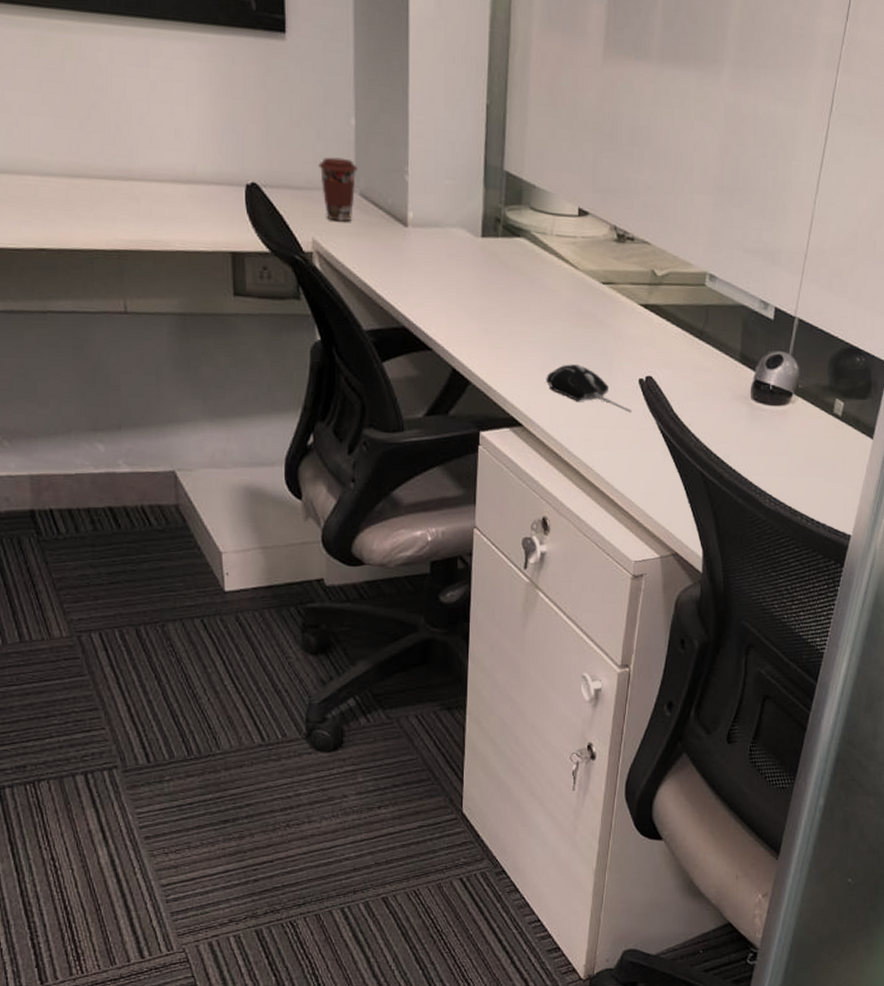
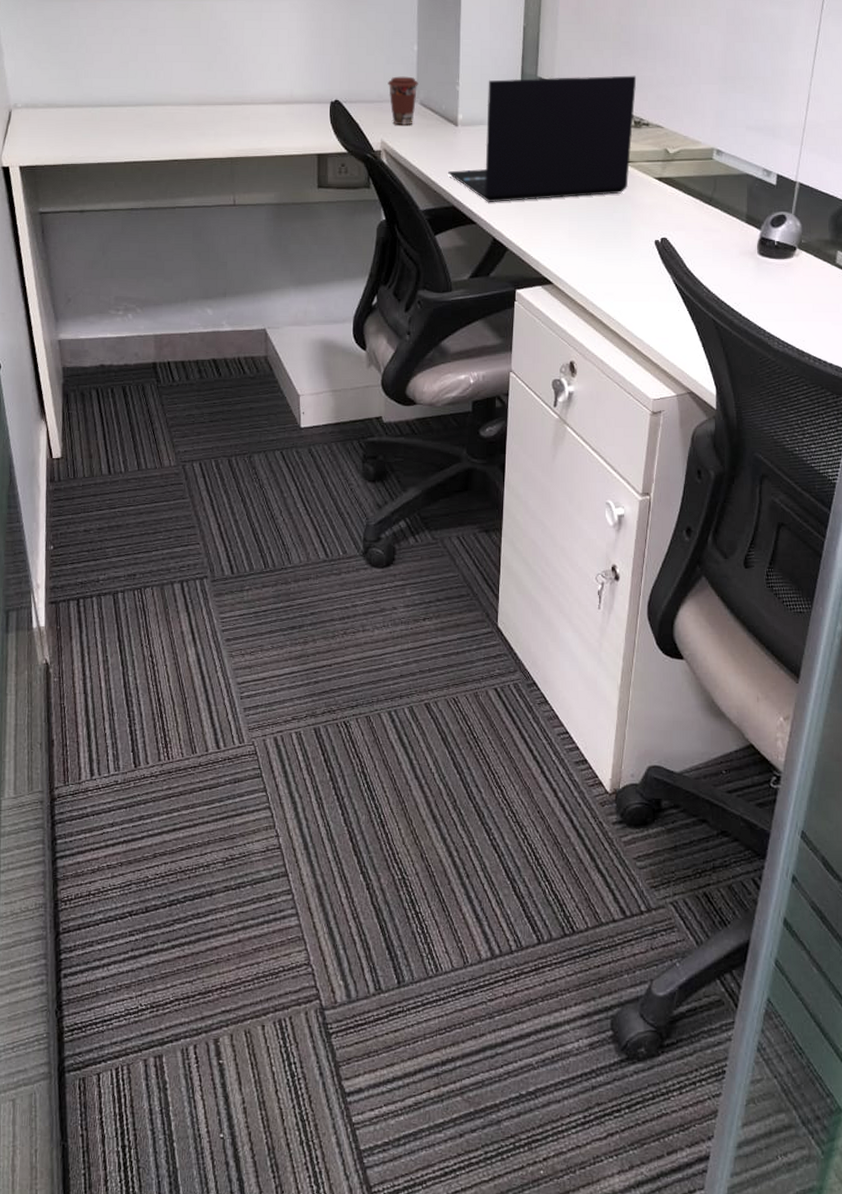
laptop: none [397,171,621,325] -> present [448,75,637,202]
computer mouse: present [546,364,632,413] -> none [573,230,650,270]

